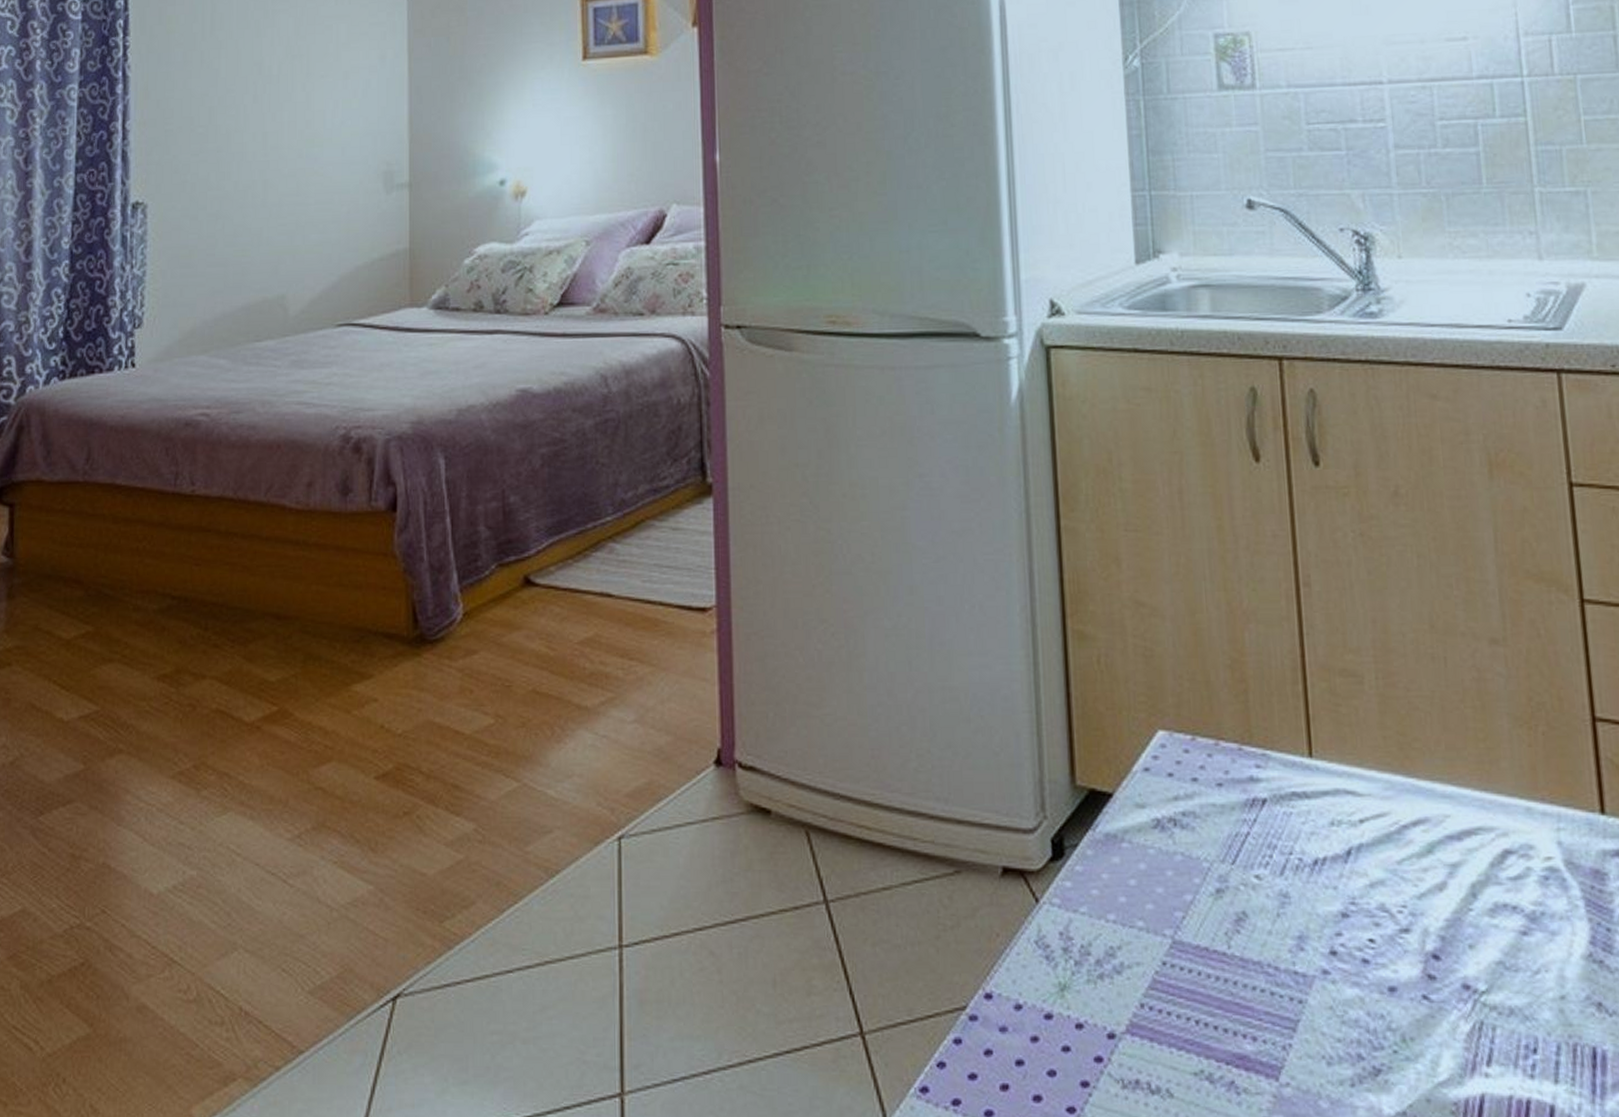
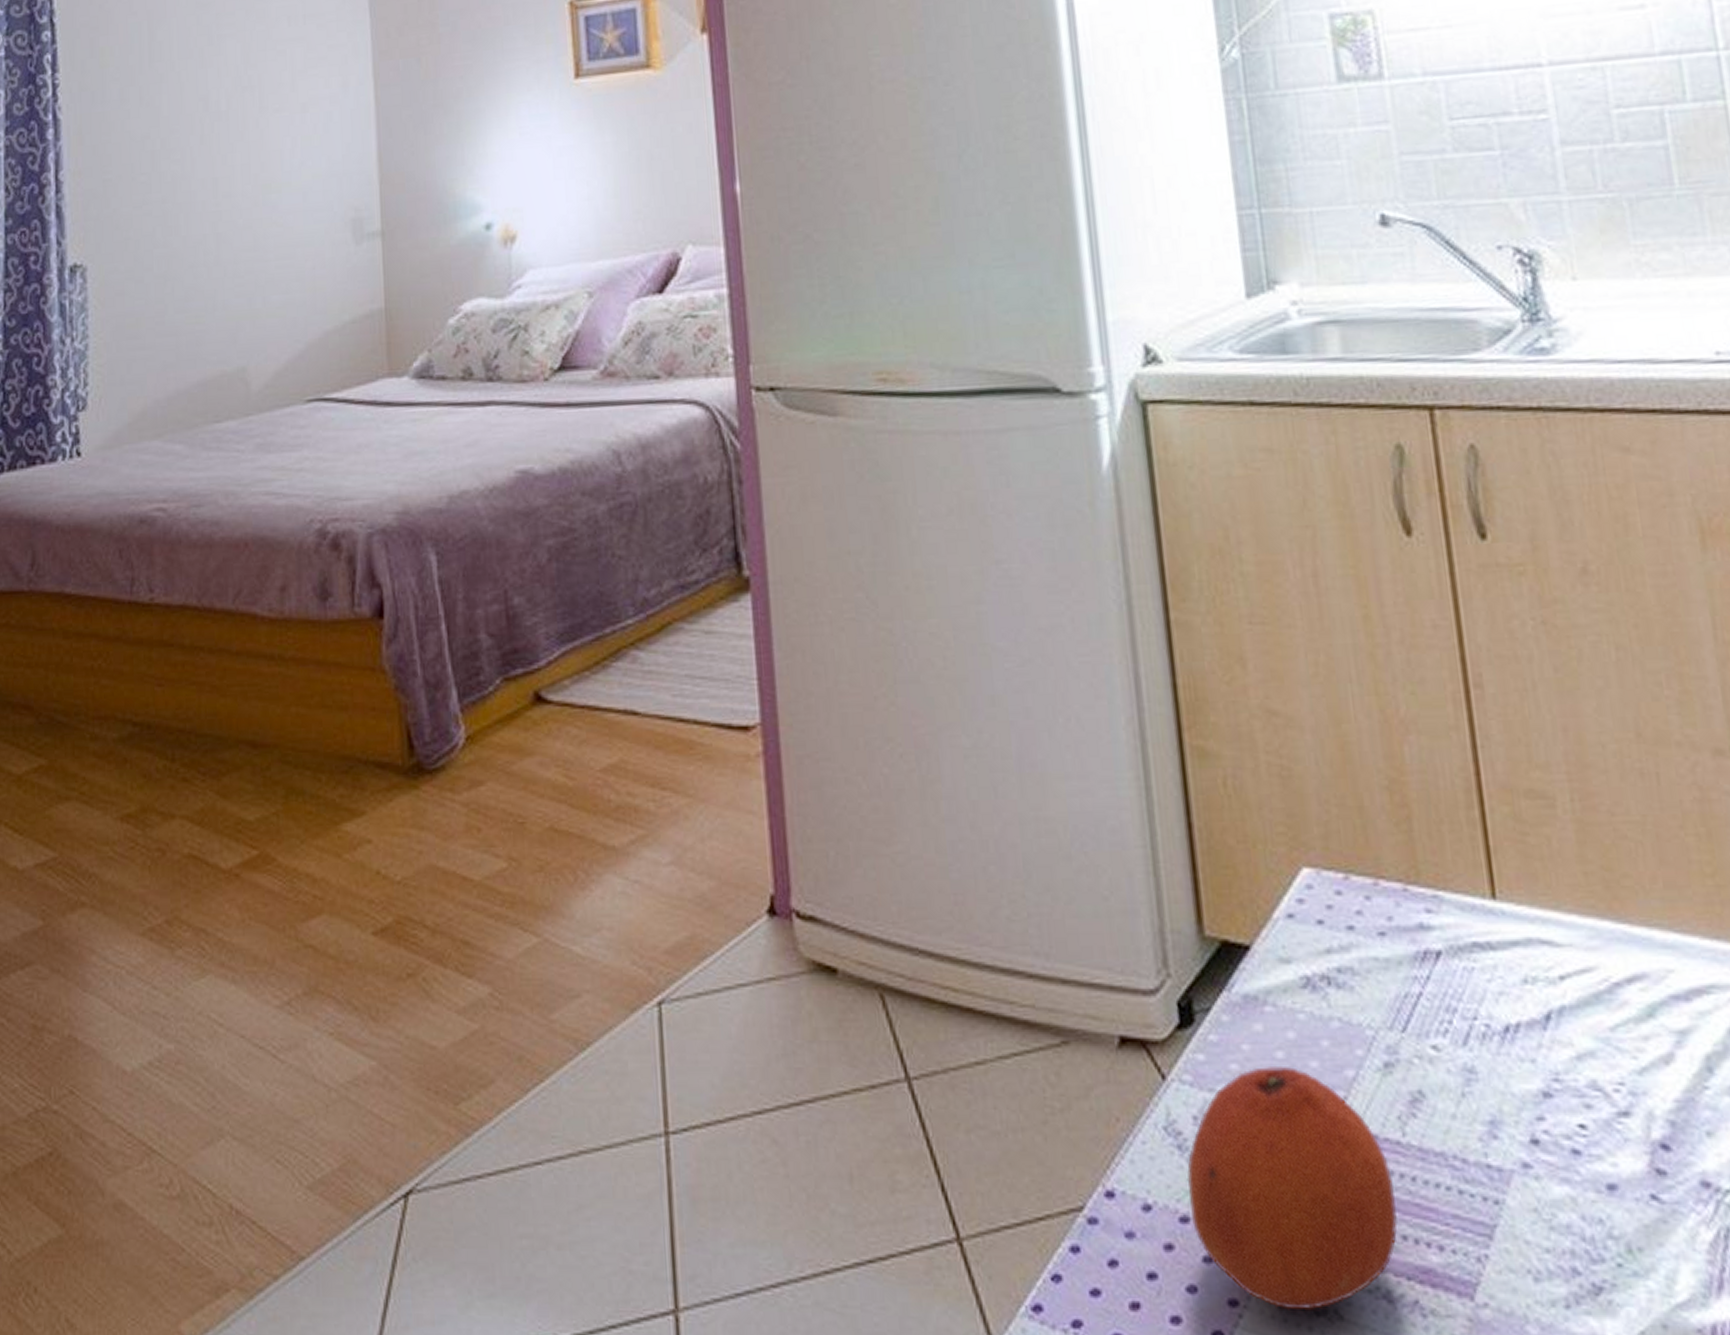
fruit: none [1052,892,1220,1090] -> present [1187,1067,1398,1310]

